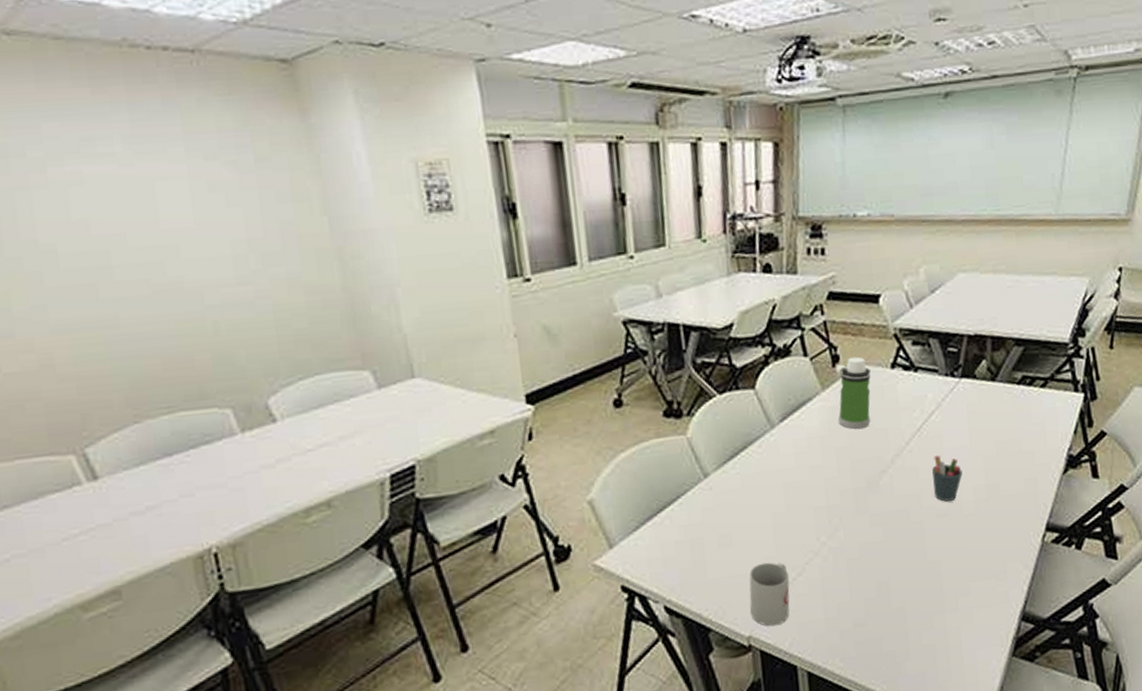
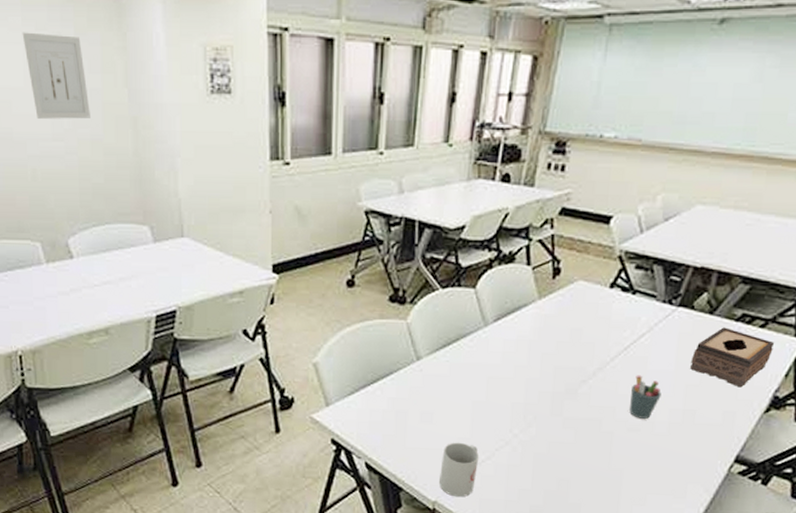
wall art: none [186,163,284,262] -> present [22,32,90,119]
water bottle: present [835,356,872,429] -> none [548,272,590,339]
tissue box: none [984,392,1058,452] -> present [690,327,775,388]

